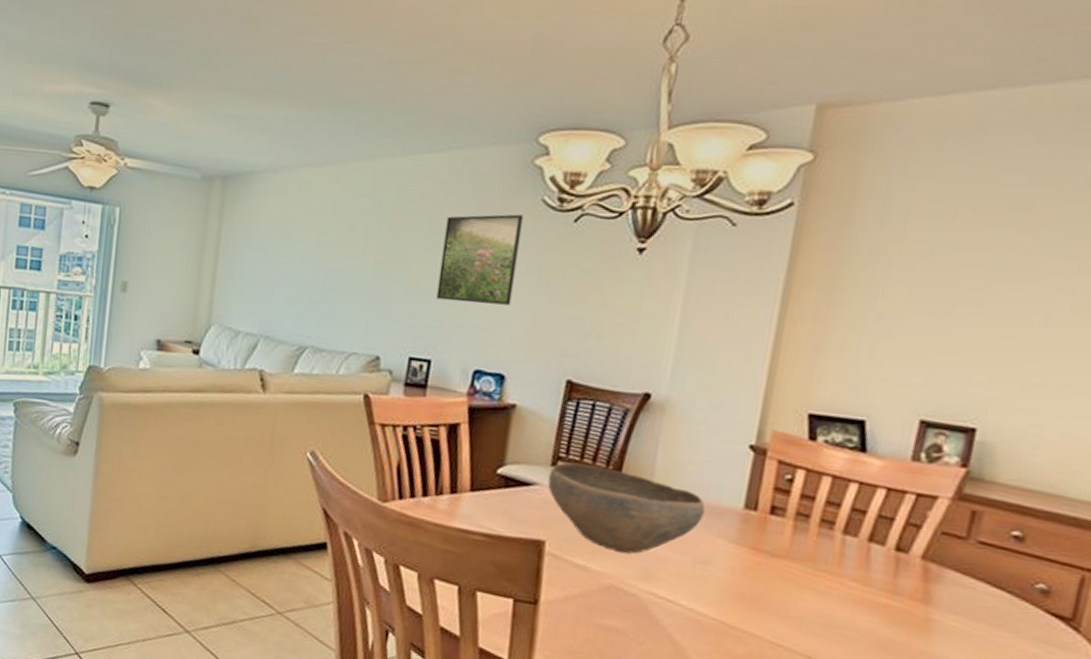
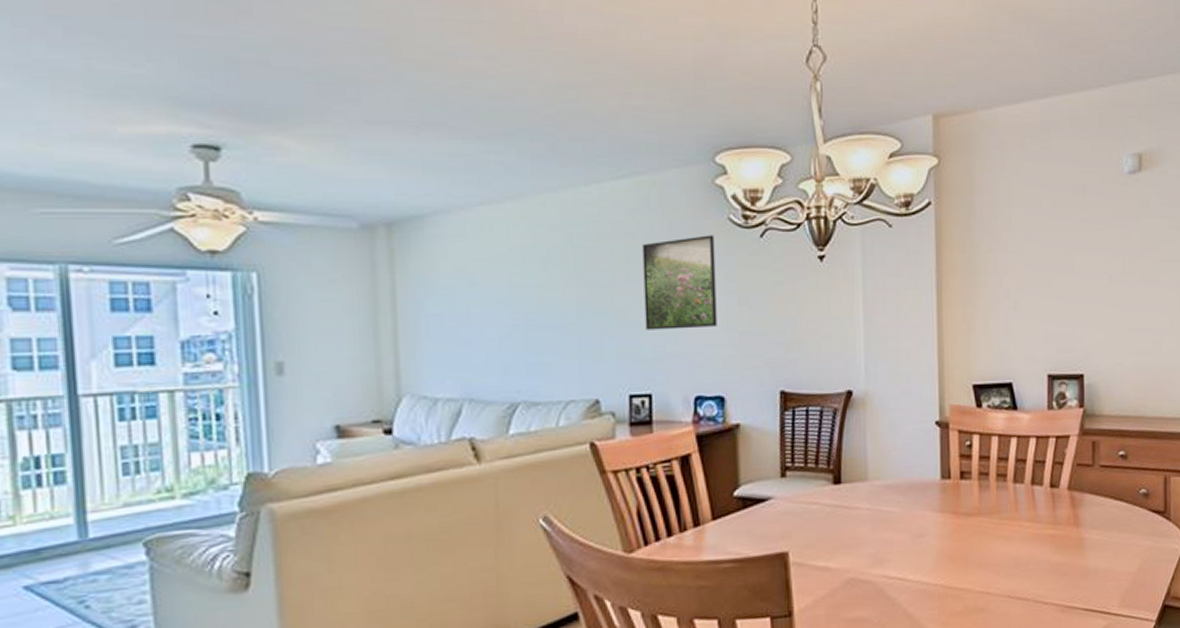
bowl: present [547,462,705,554] -> none [780,468,912,546]

